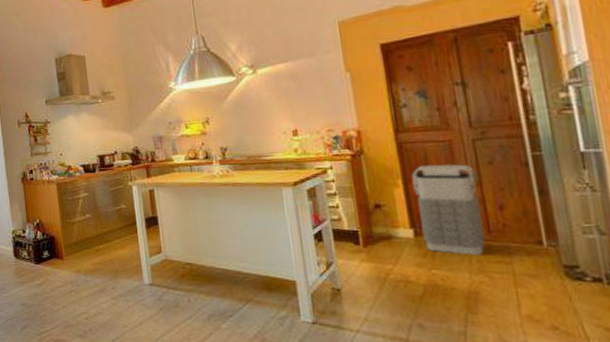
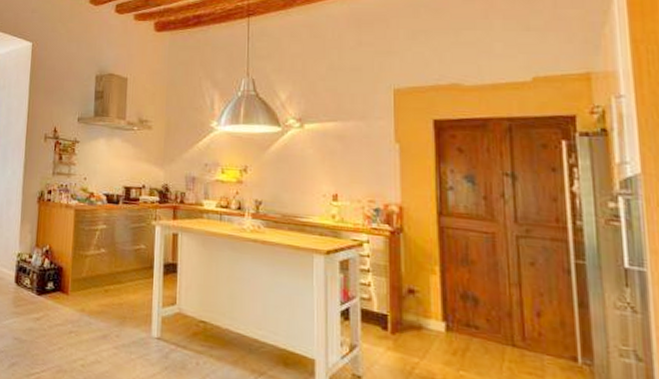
grenade: present [411,164,485,255] -> none [450,254,519,363]

